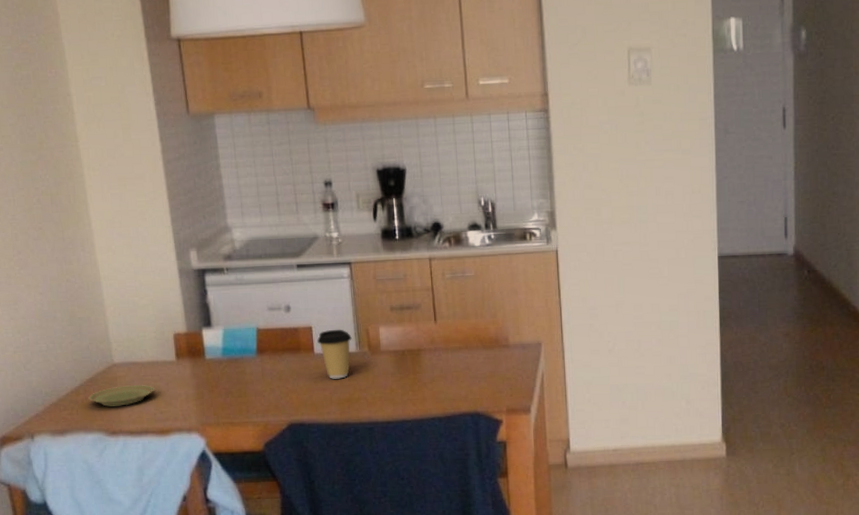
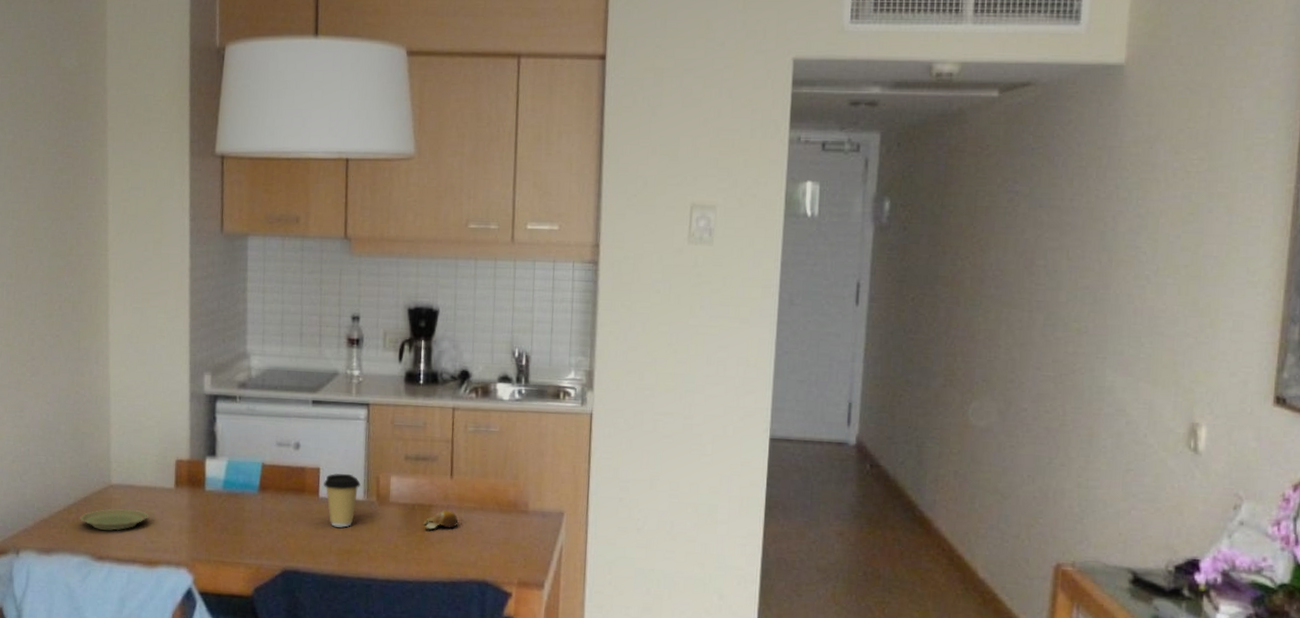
fruit: none [414,352,447,372] -> present [423,510,459,530]

